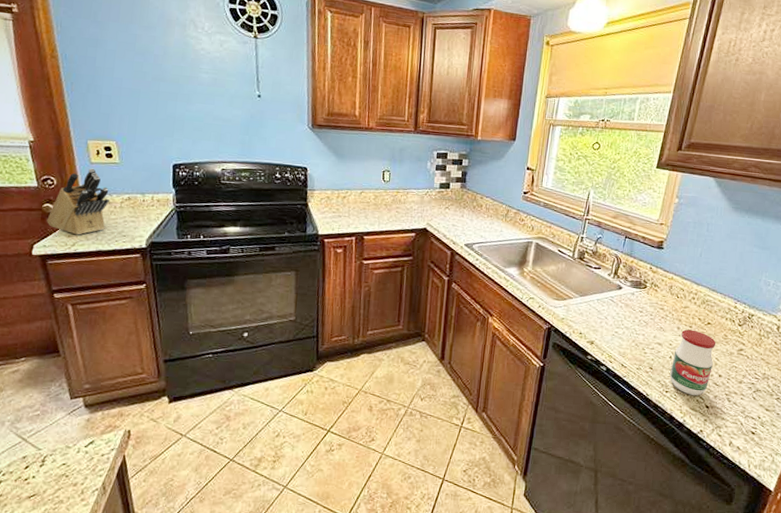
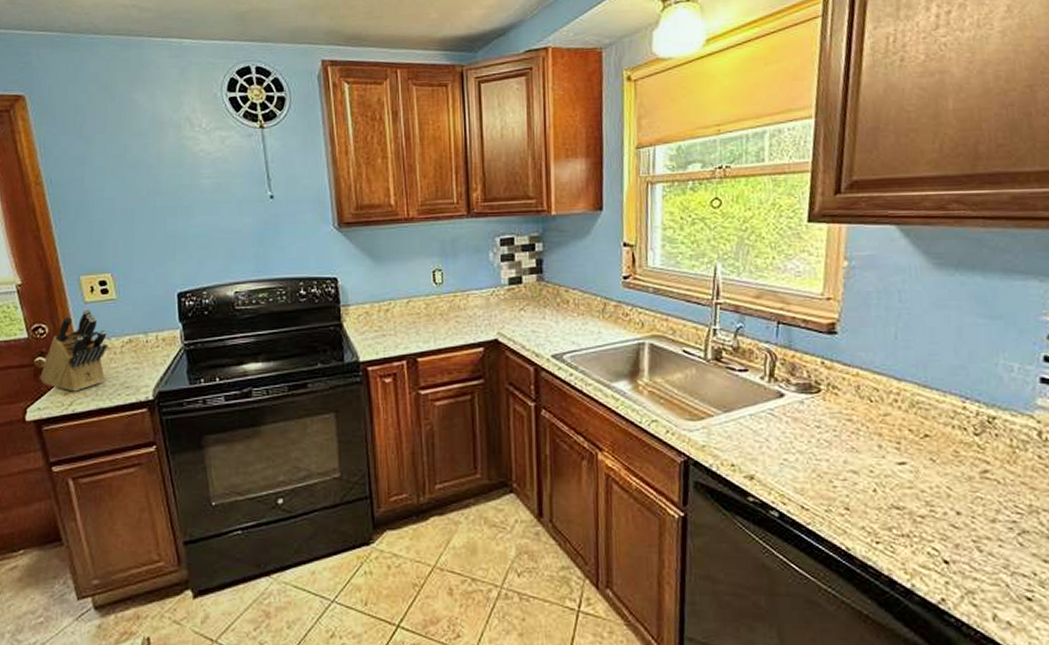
jar: present [670,329,716,396] -> none [877,447,945,545]

